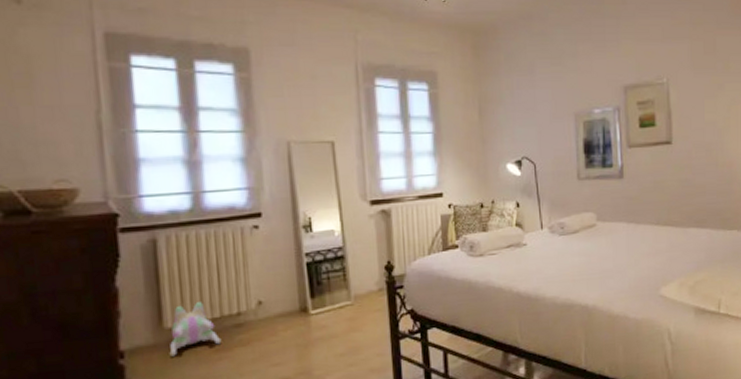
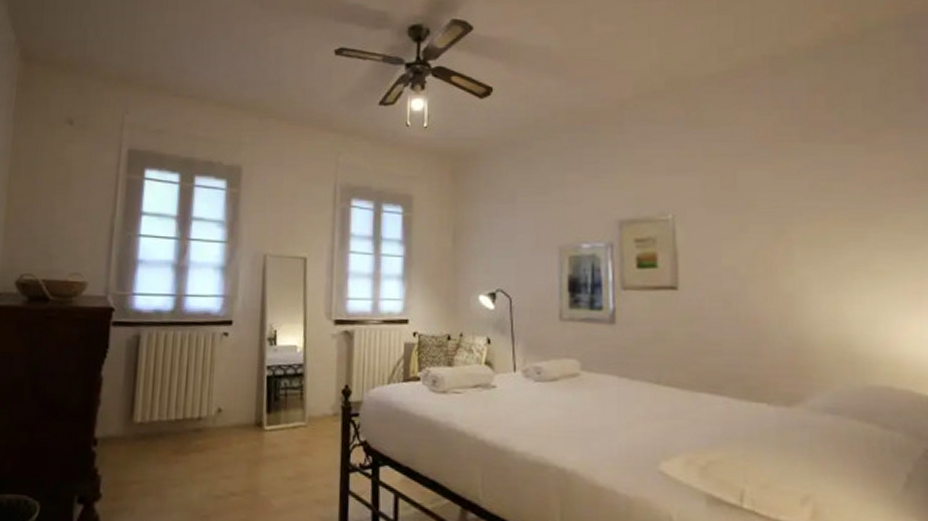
plush toy: present [169,302,222,357] -> none [134,401,181,452]

